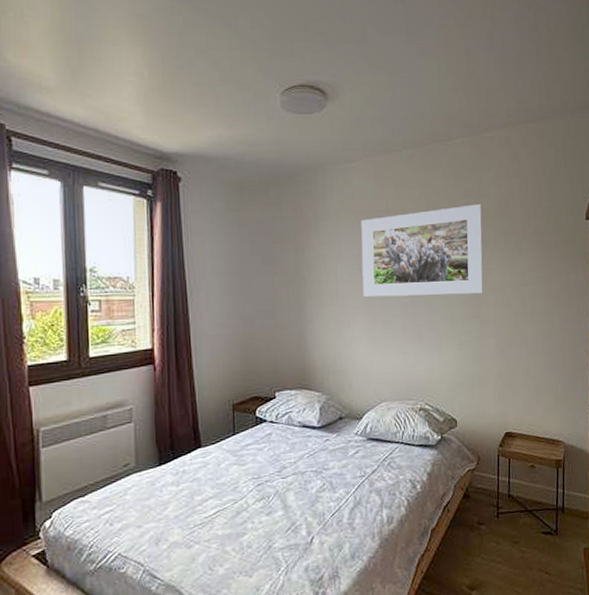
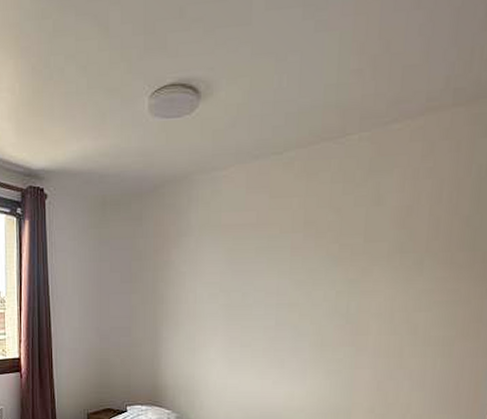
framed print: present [361,204,484,297] -> none [223,214,376,319]

